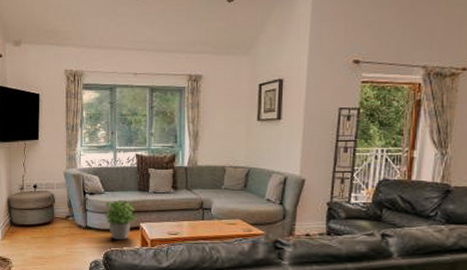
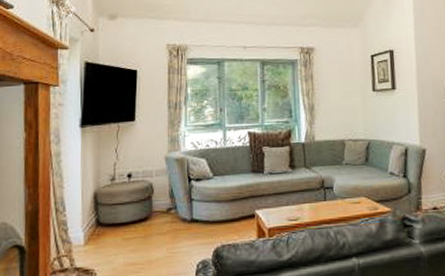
potted plant: present [104,199,137,241] -> none [213,183,252,233]

